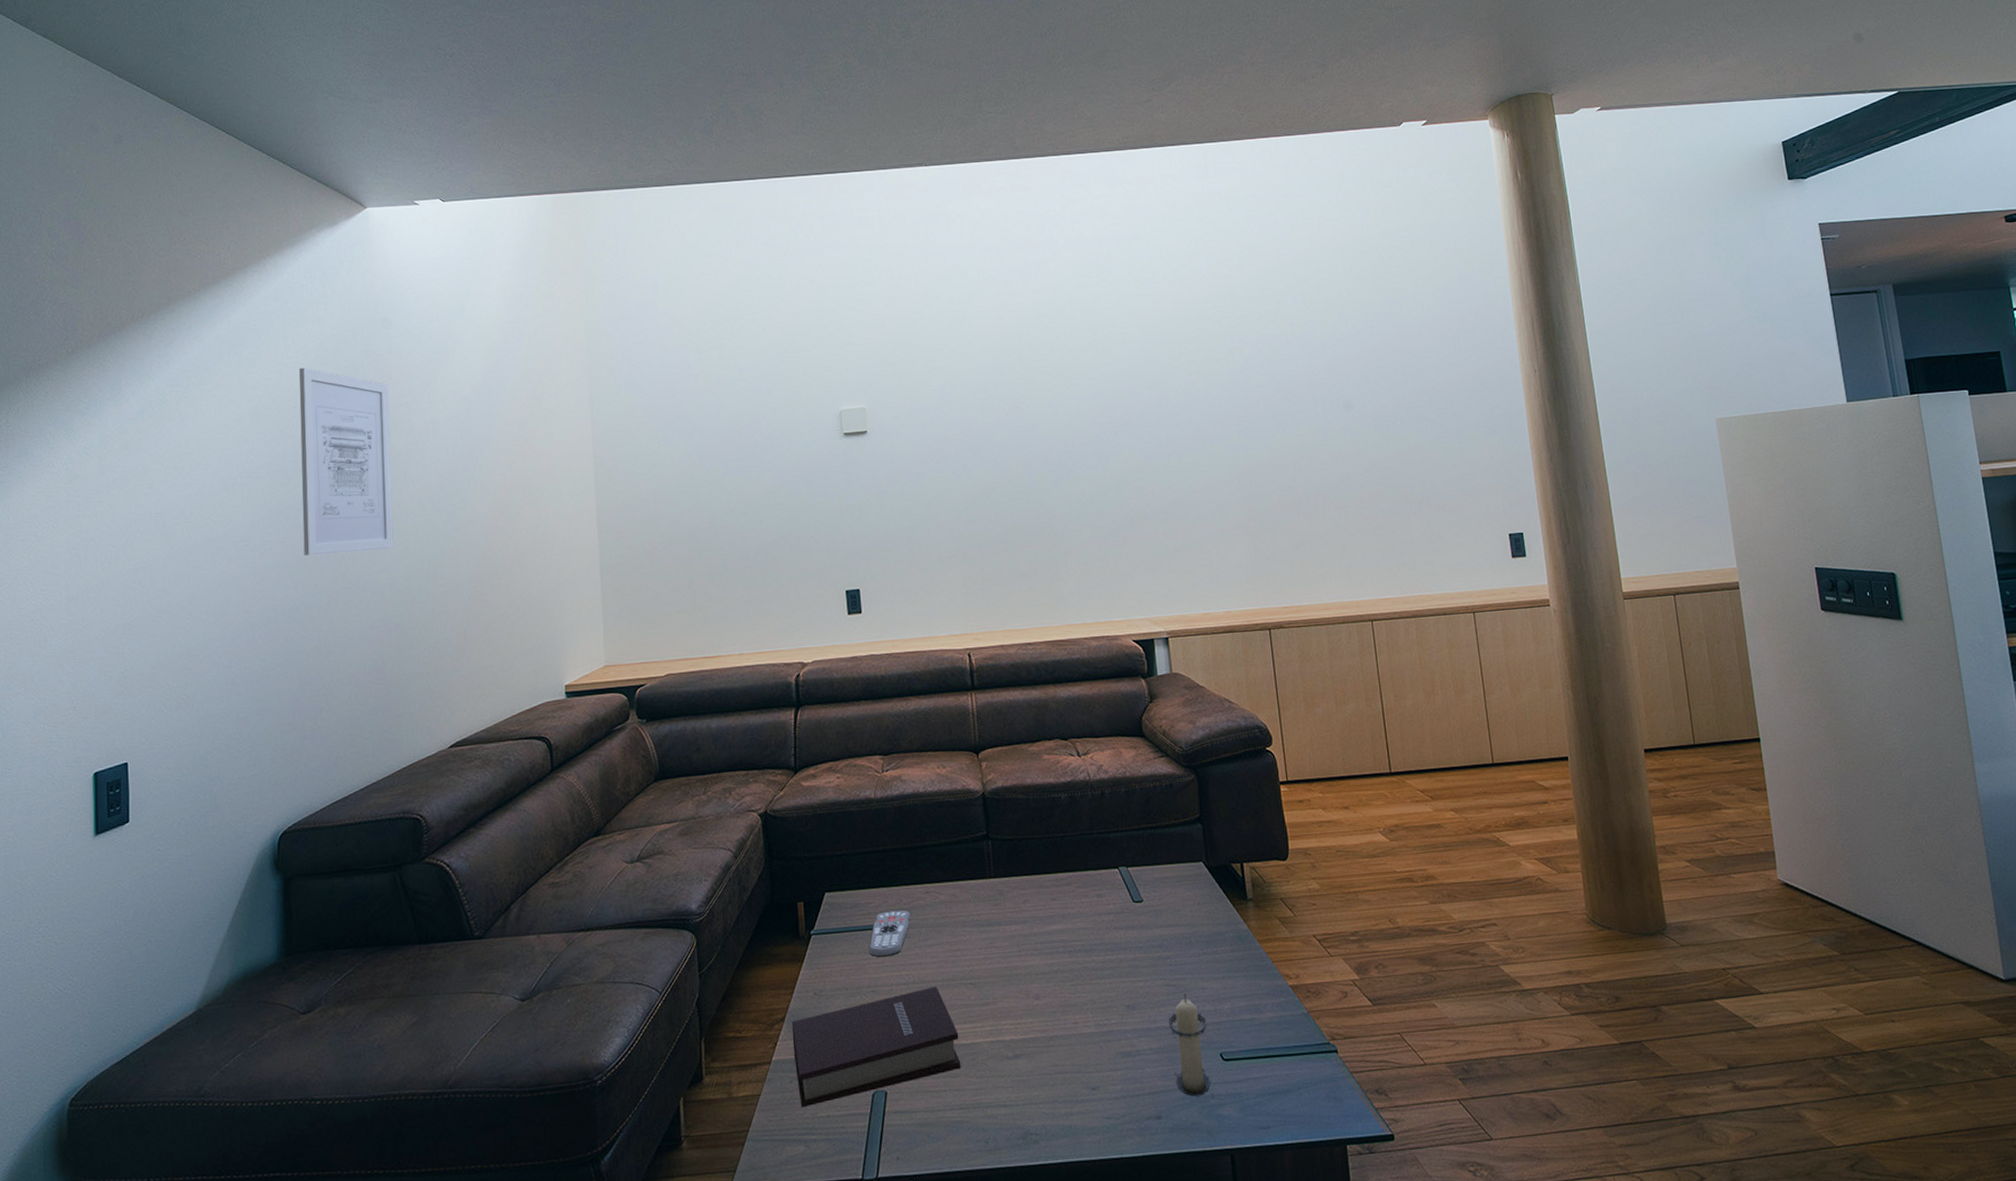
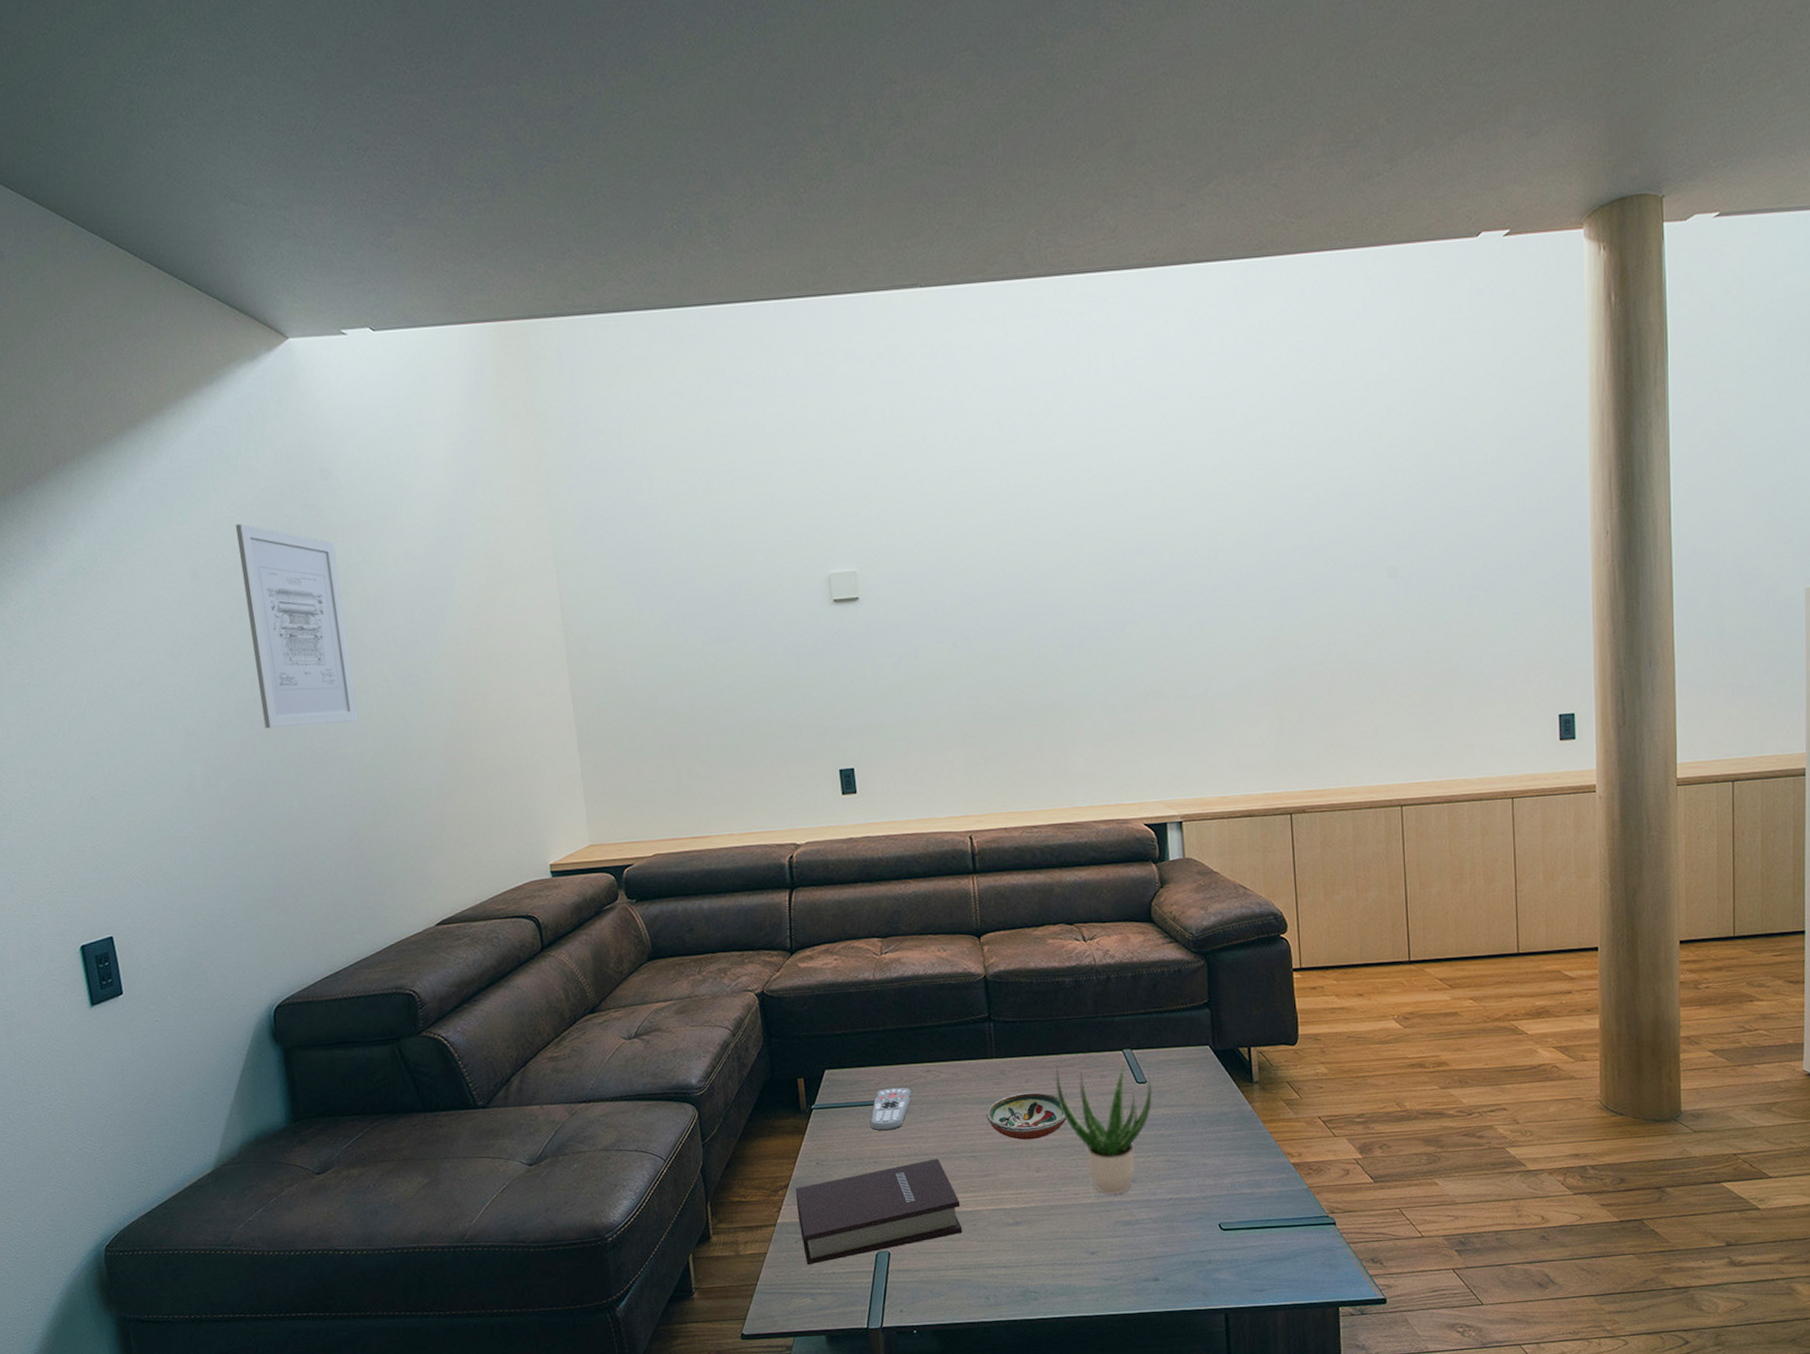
decorative bowl: none [984,913,1064,965] -> present [986,1092,1066,1140]
potted plant: none [1053,883,1149,1023] -> present [1055,1065,1152,1195]
candle: present [1169,994,1212,1097] -> none [1169,1169,1210,1262]

